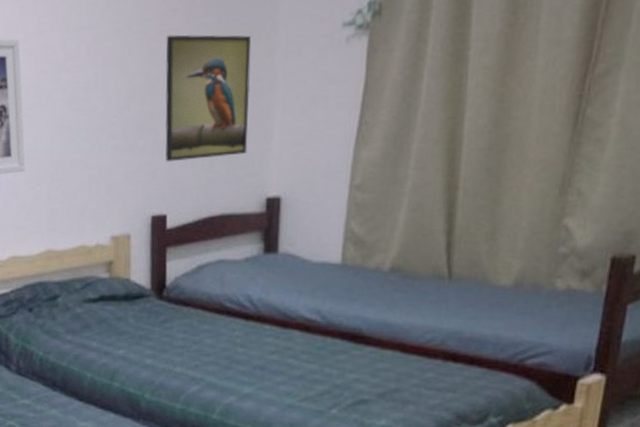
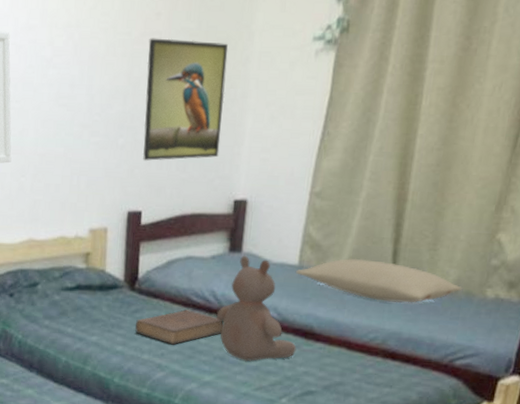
book: none [164,317,261,356] -> present [135,309,222,345]
bear: none [253,255,345,370] -> present [216,255,297,362]
pillow: none [338,253,528,299] -> present [295,258,462,303]

